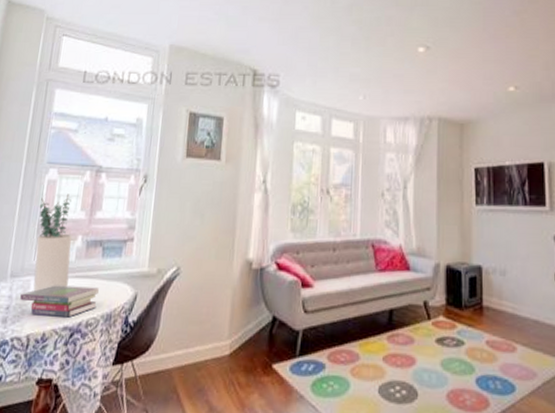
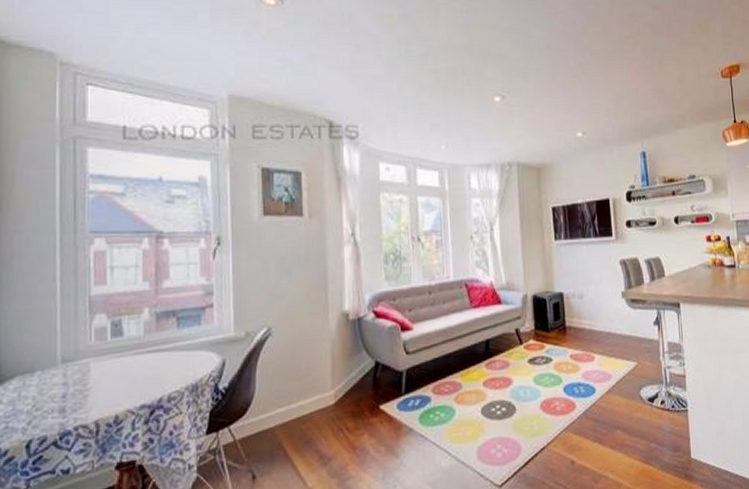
books: present [20,285,99,318] -> none [79,360,178,399]
vase: present [33,194,72,292] -> none [87,265,139,375]

